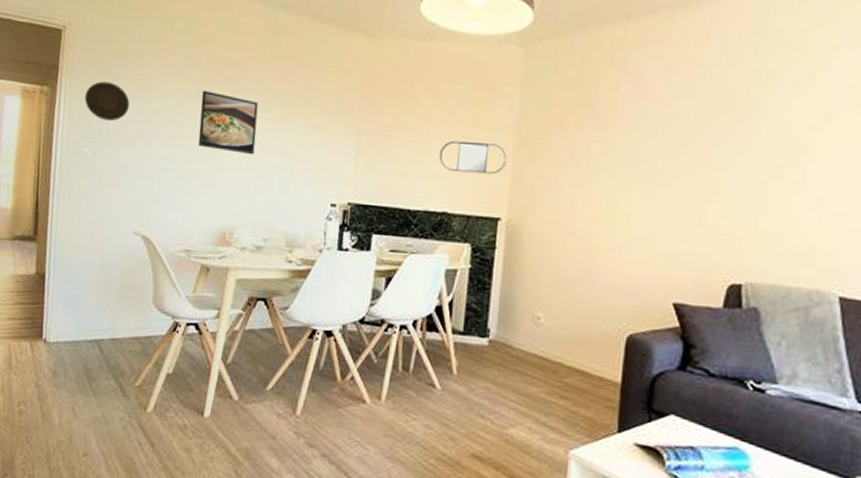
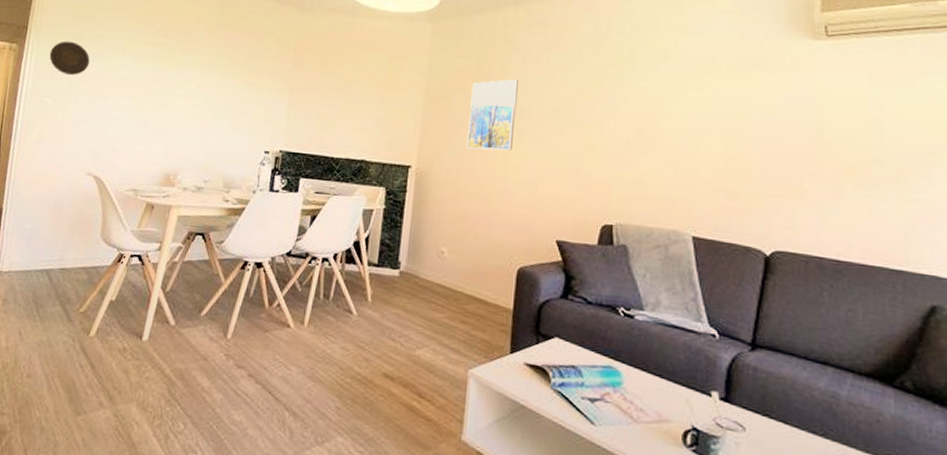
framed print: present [198,90,259,155] -> none [150,51,204,108]
home mirror: present [439,140,507,175] -> none [359,99,417,129]
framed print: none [566,111,629,199] -> present [467,78,518,151]

